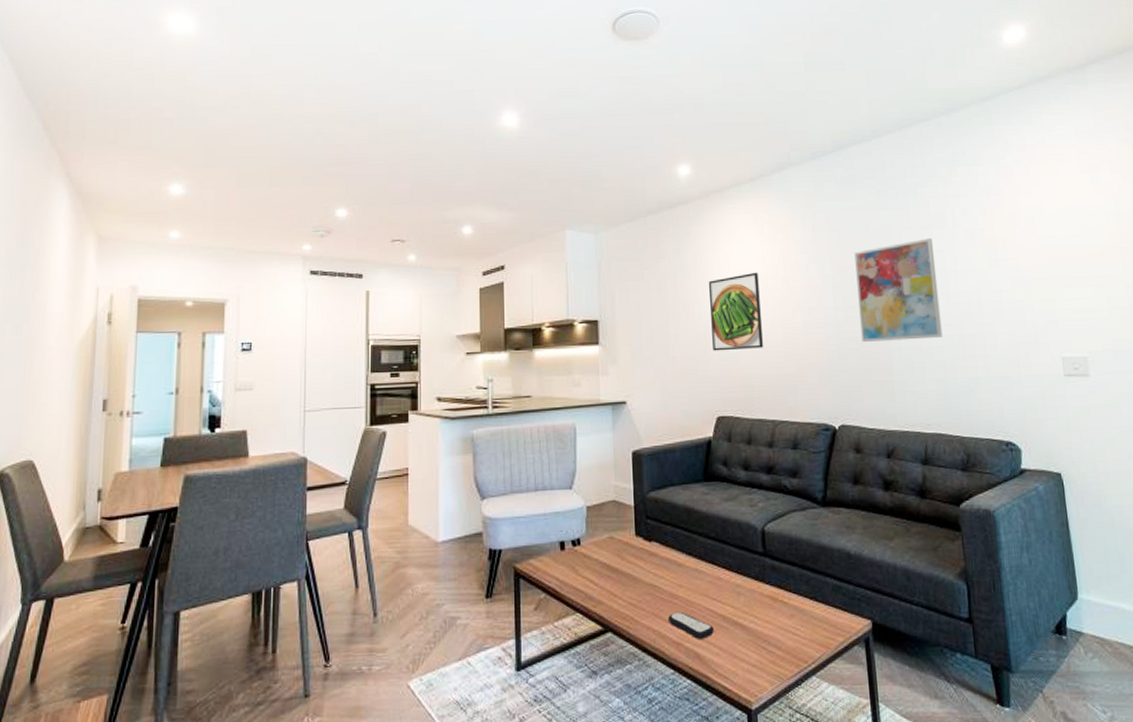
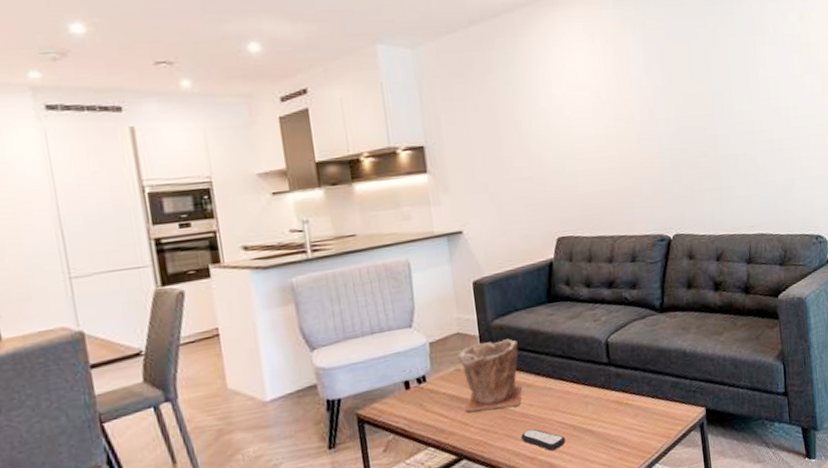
plant pot: none [612,513,672,584] -> present [457,338,522,412]
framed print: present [708,272,764,351] -> none [540,85,600,172]
wall art: present [854,238,943,343] -> none [684,45,764,153]

